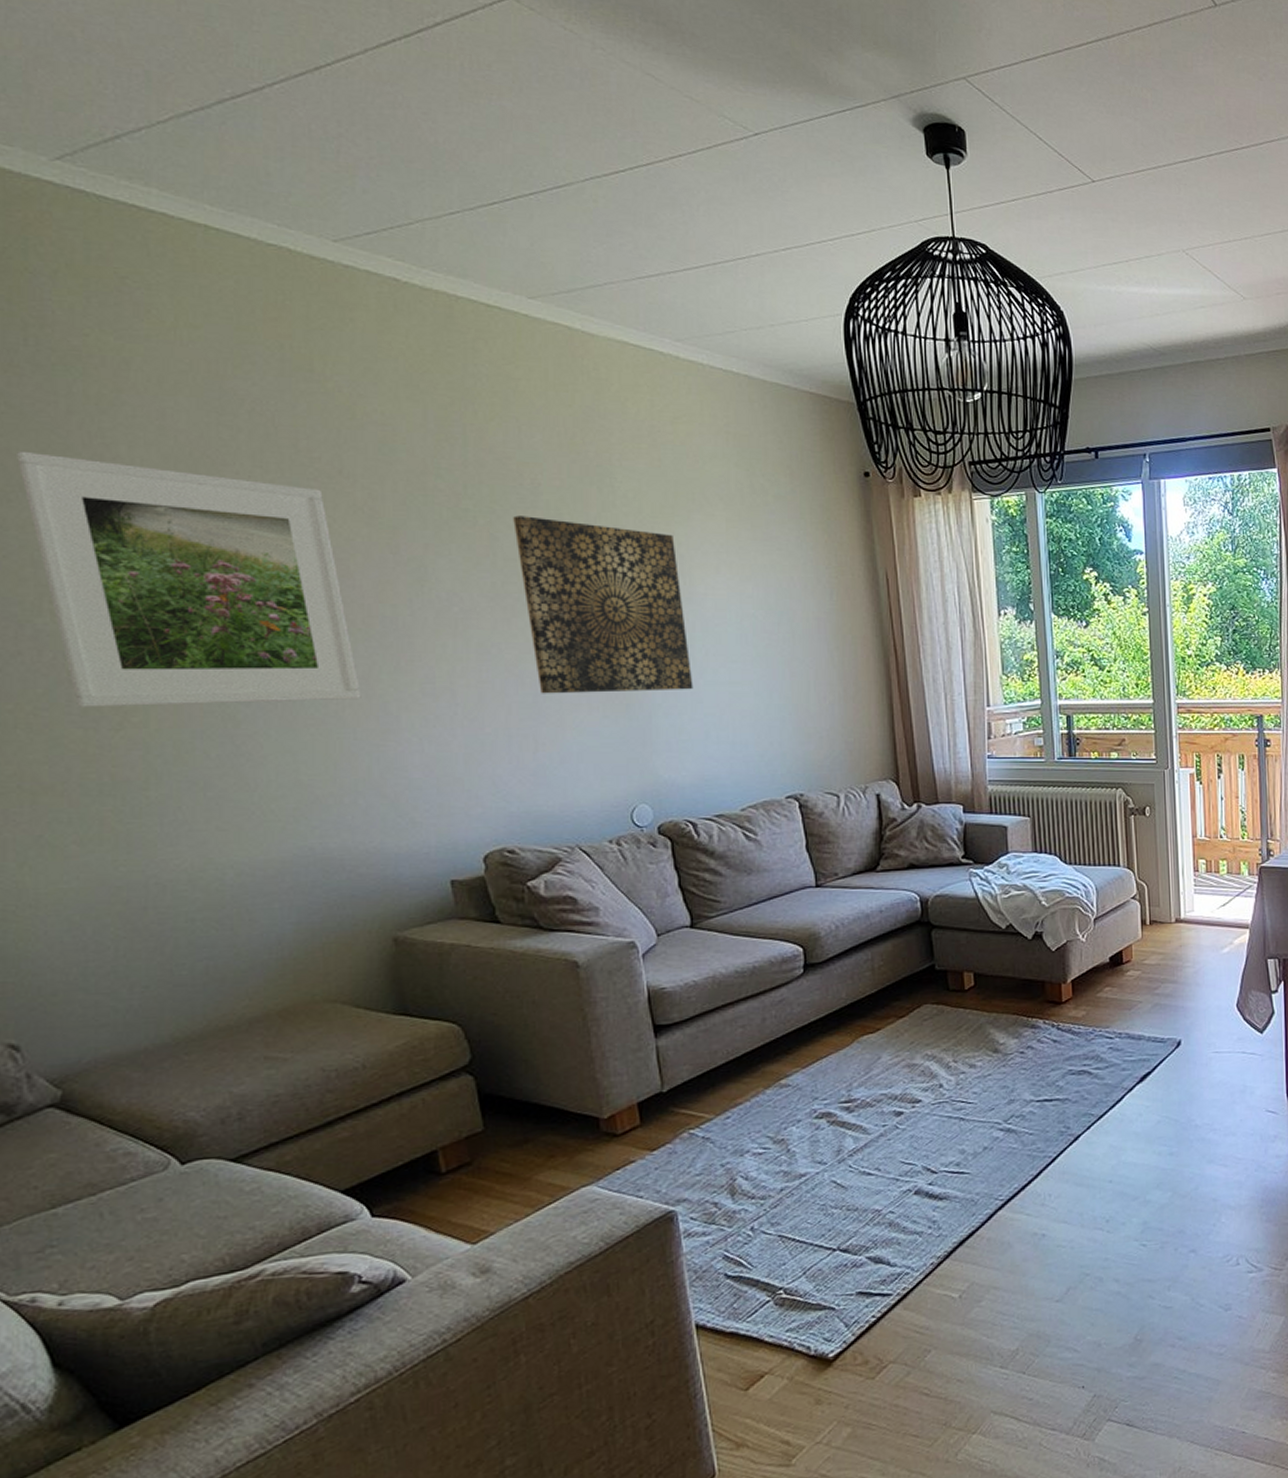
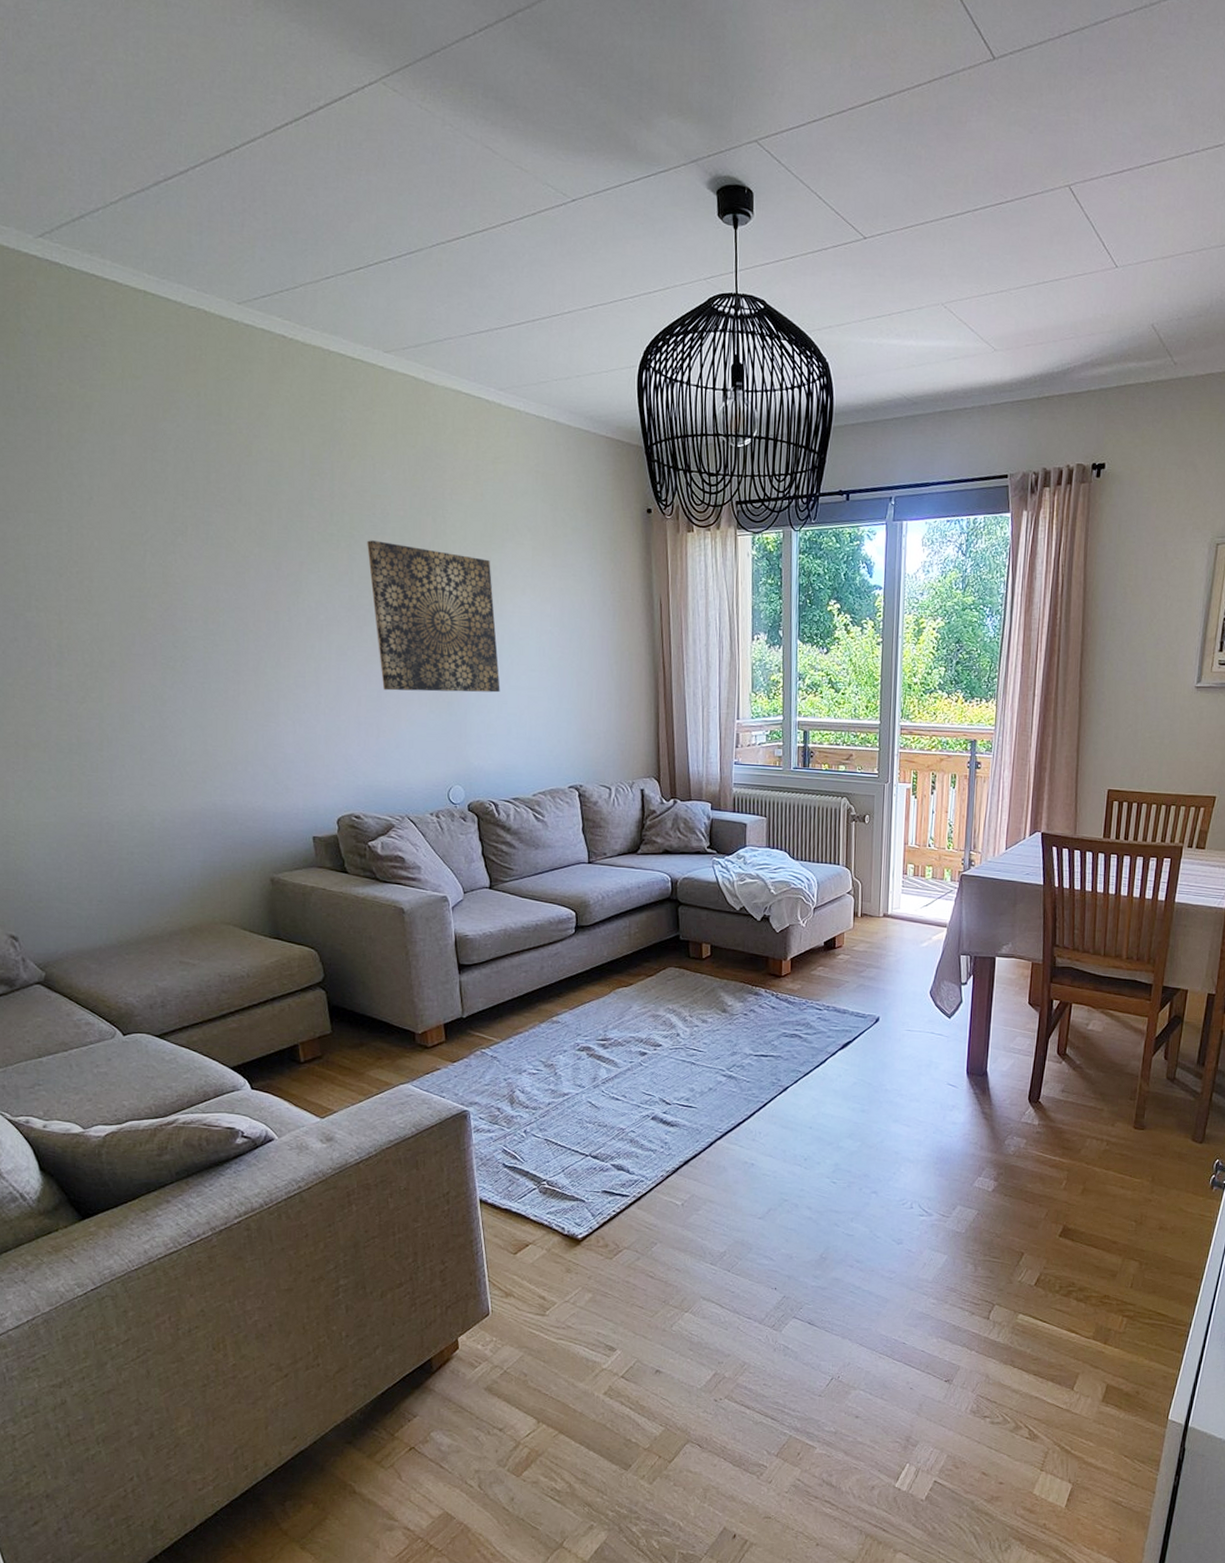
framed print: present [17,450,361,707] -> none [13,478,252,688]

